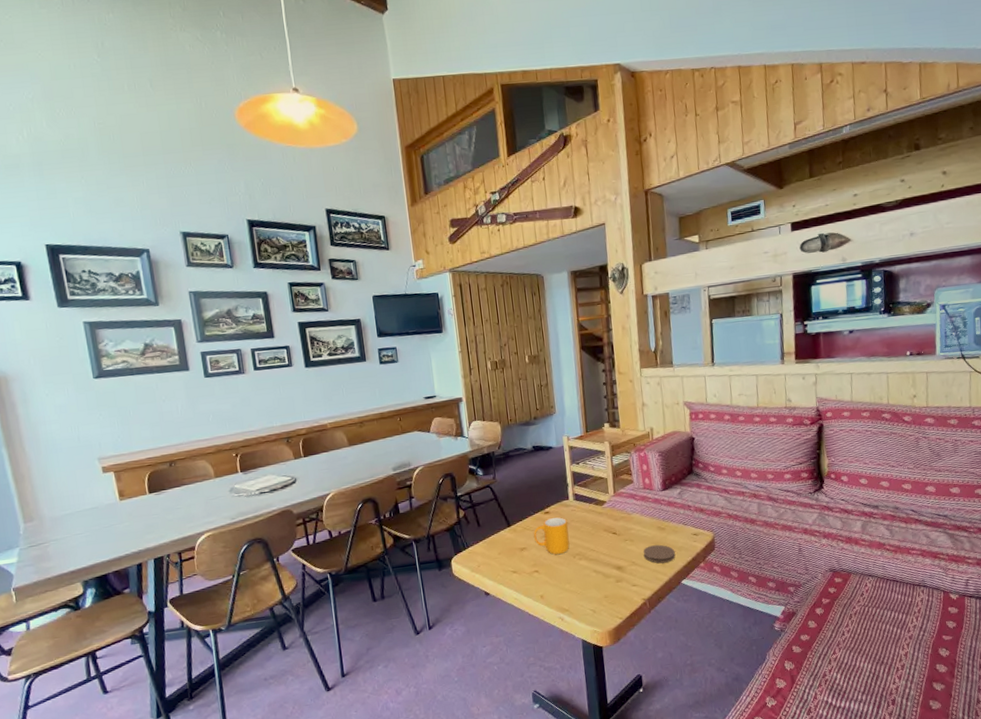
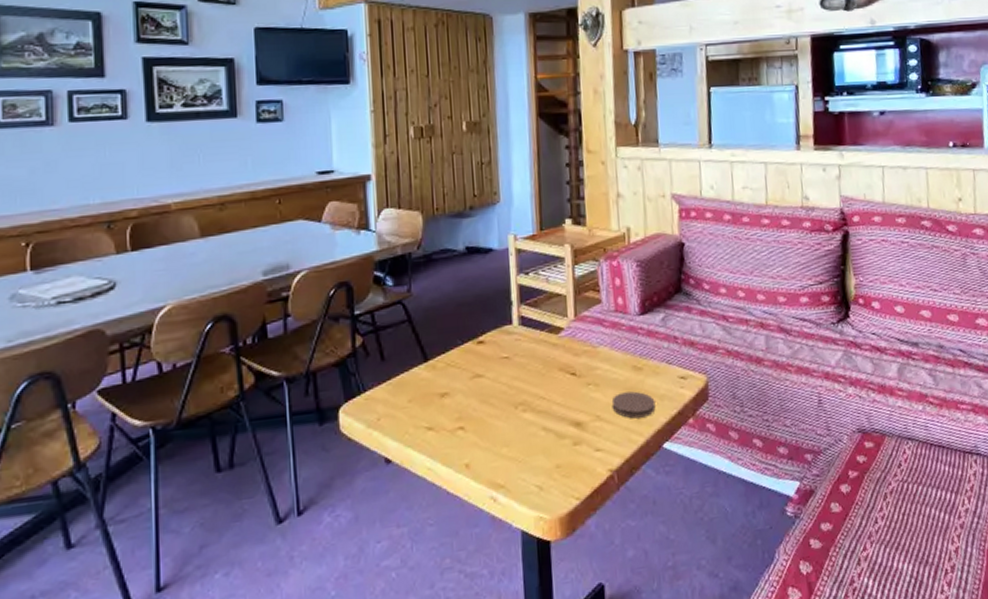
mug: present [534,517,570,555] -> none [461,348,511,404]

